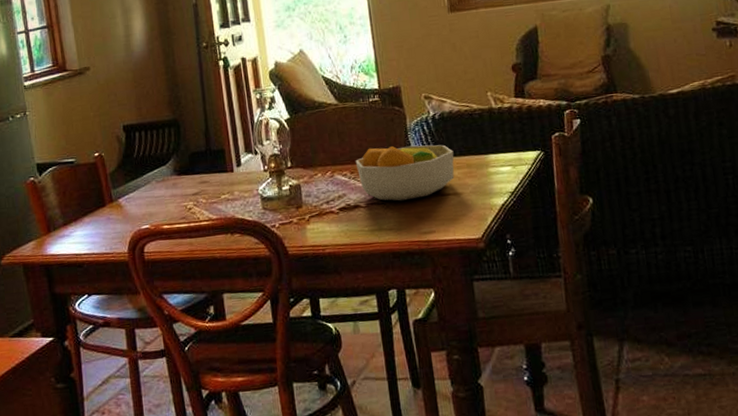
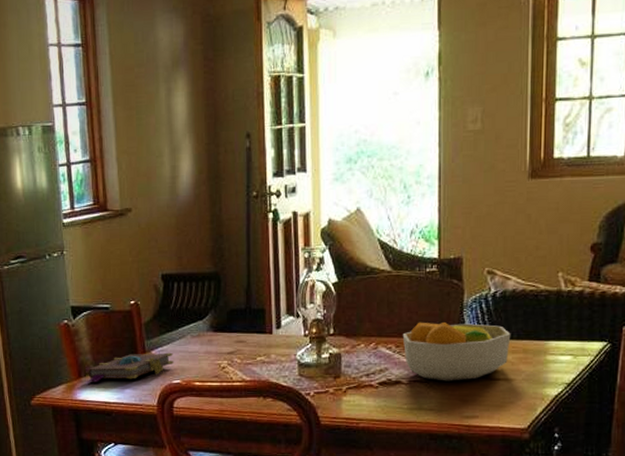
book: none [55,199,142,237] -> present [86,352,175,382]

